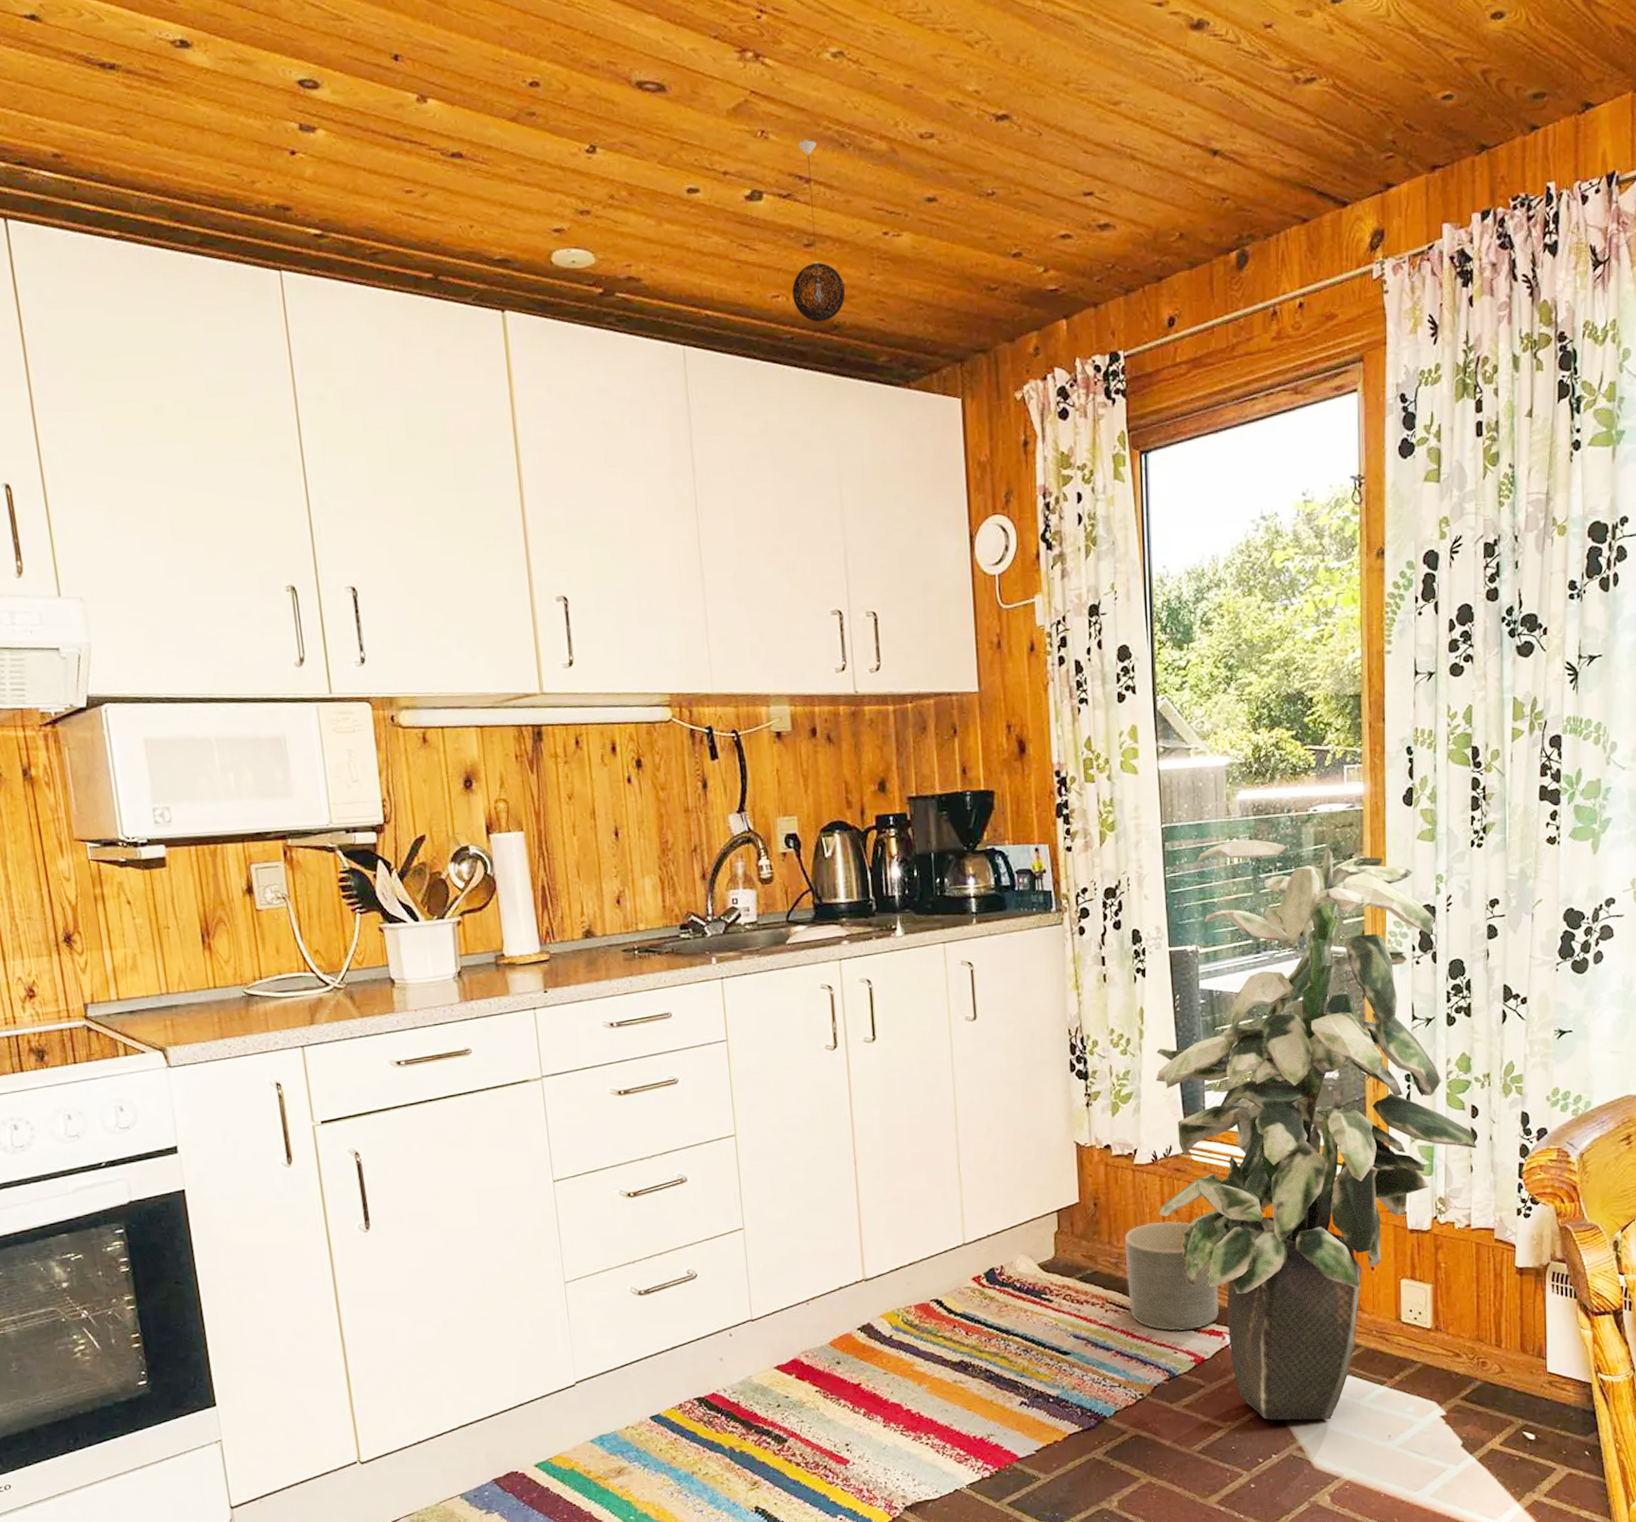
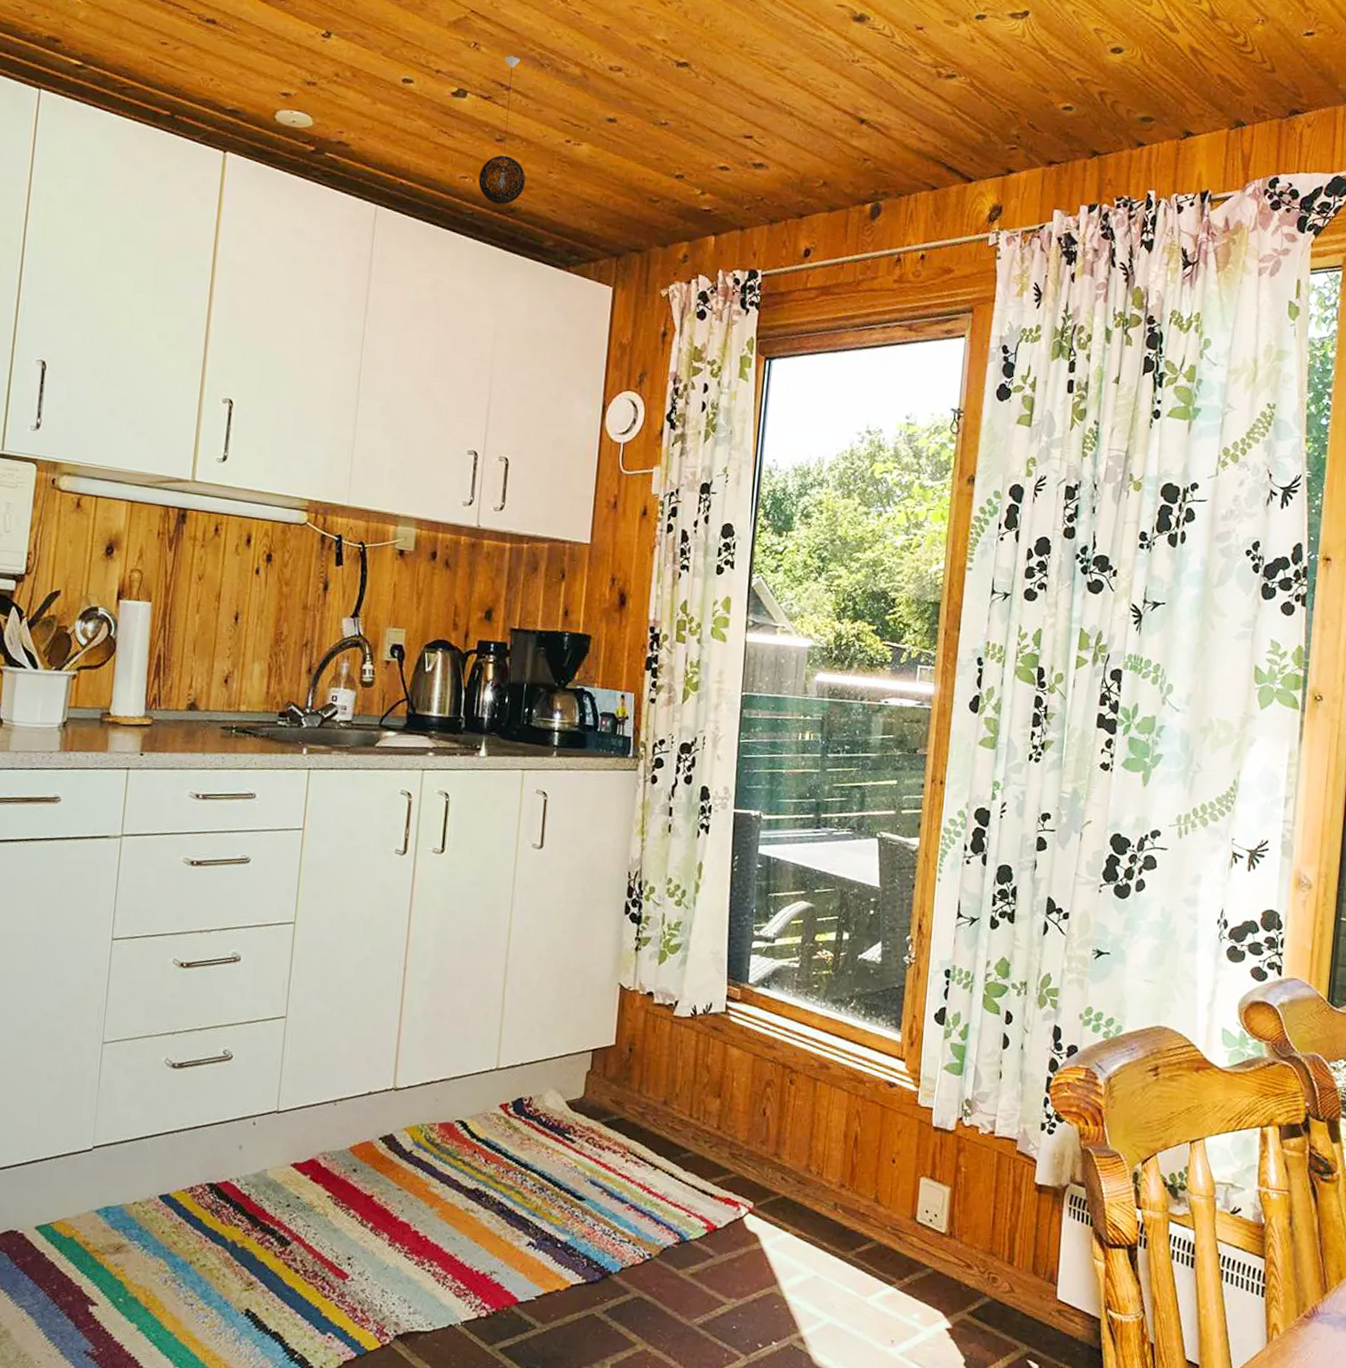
planter: present [1125,1221,1219,1331] -> none [649,1077,740,1196]
indoor plant: present [1155,839,1477,1421] -> none [691,718,1008,1313]

